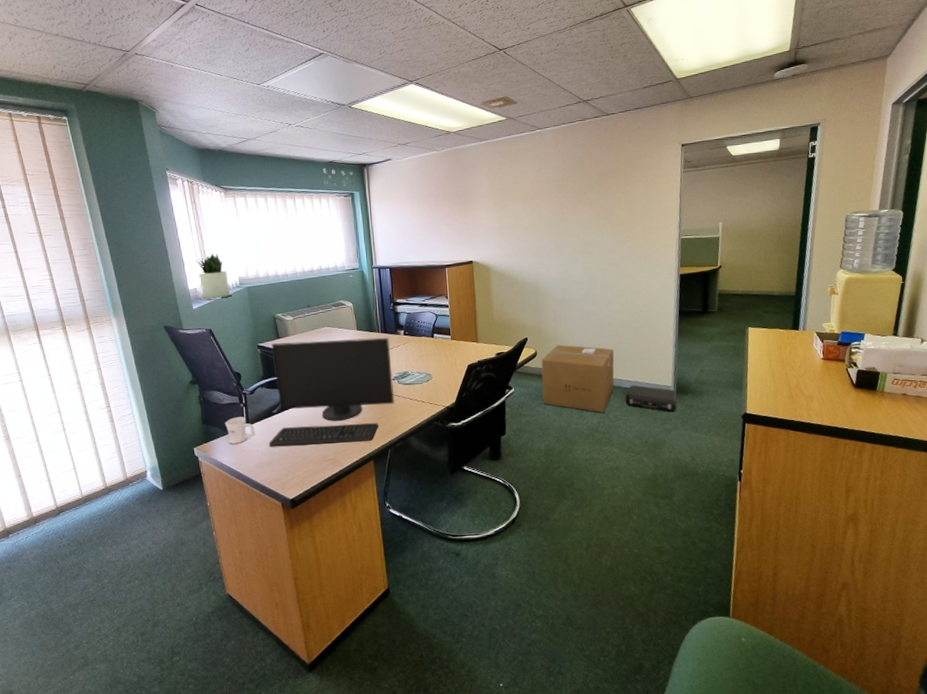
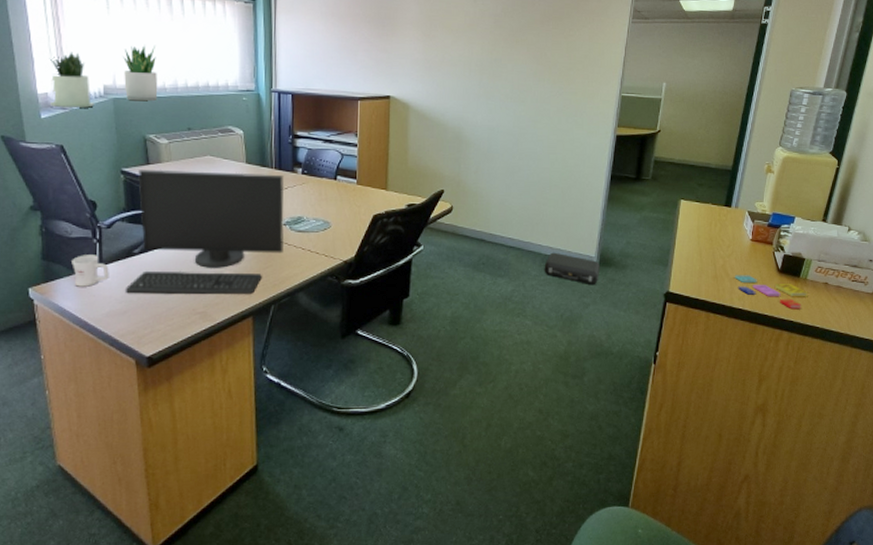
planter: none [252,240,282,288] -> present [123,44,158,102]
box: present [541,344,614,414] -> none [454,201,537,281]
books: none [809,392,887,421] -> present [734,275,808,308]

